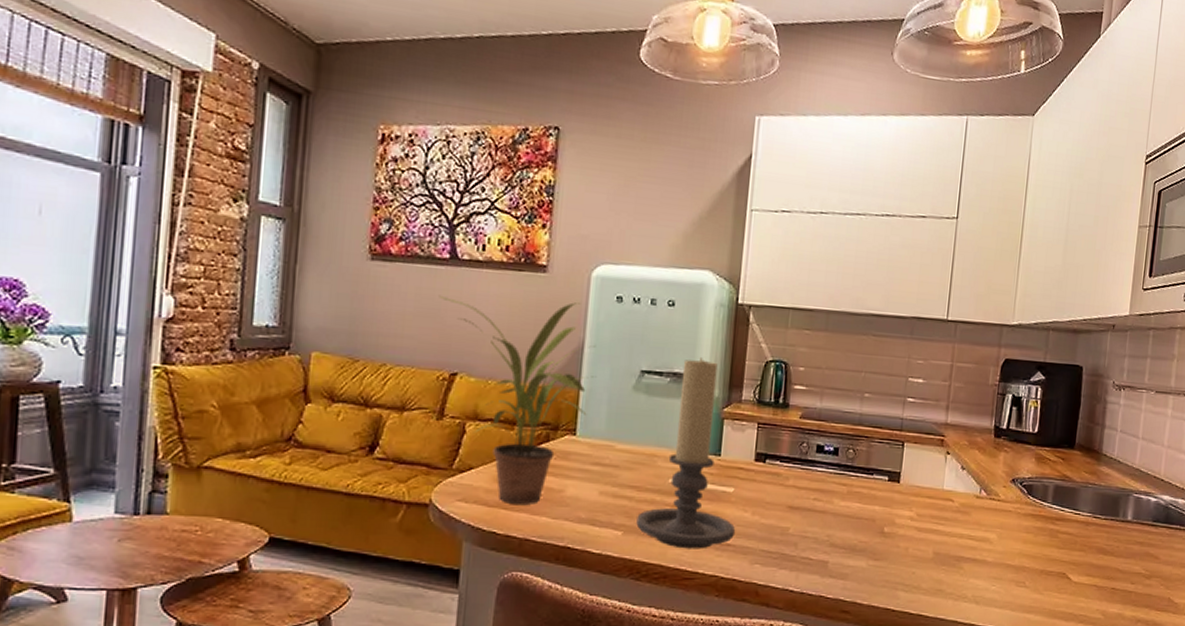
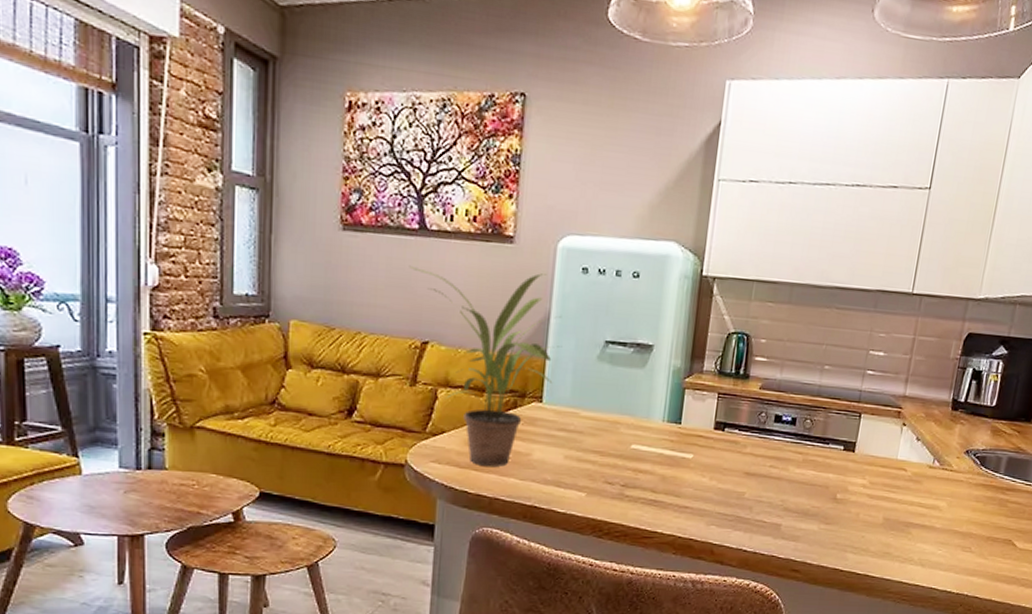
candle holder: present [636,358,736,549] -> none [599,329,694,511]

